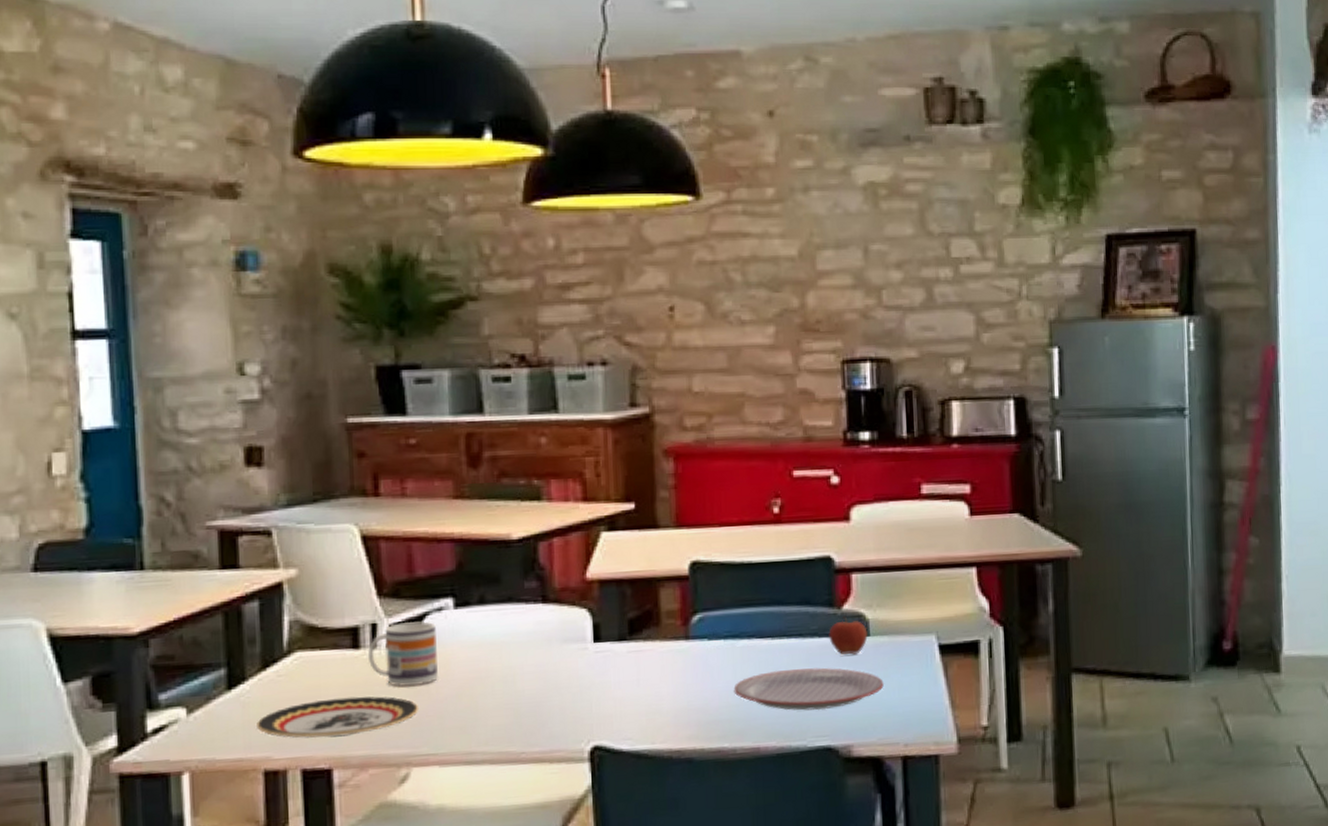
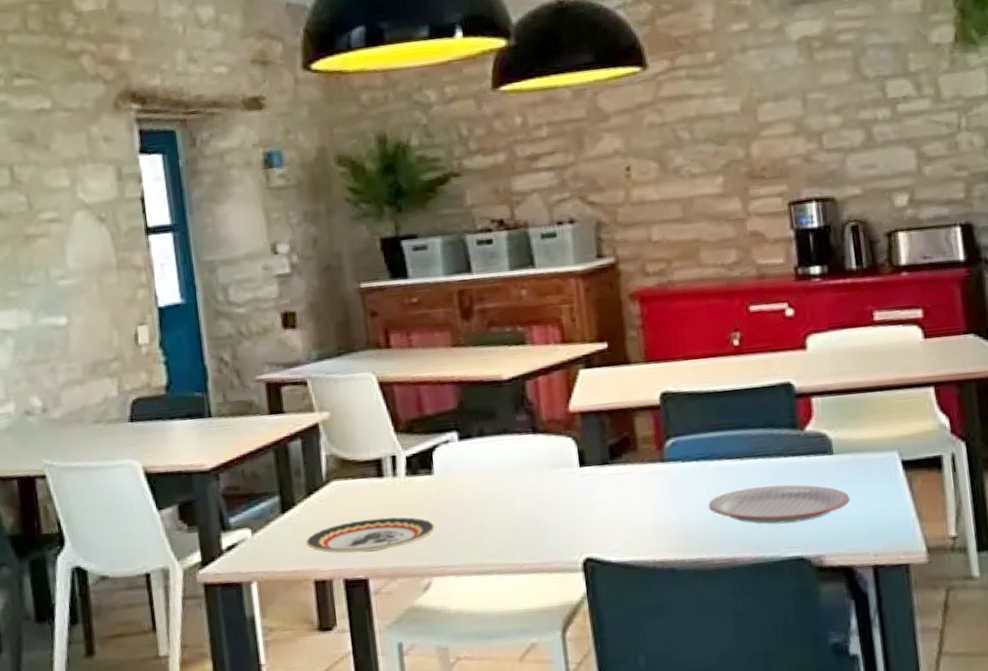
mug: present [367,621,439,687] -> none [390,453,450,509]
apple: present [828,615,868,655] -> none [793,436,831,472]

